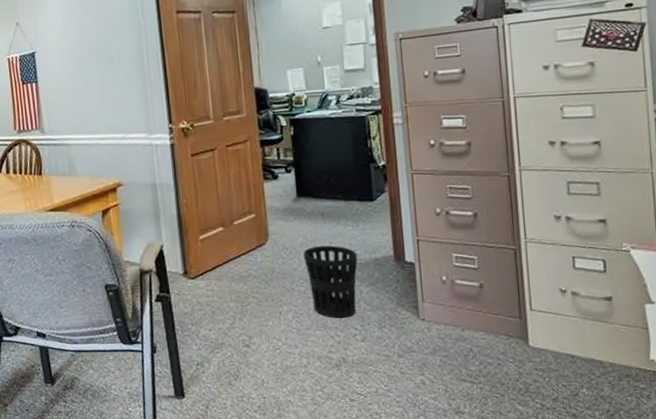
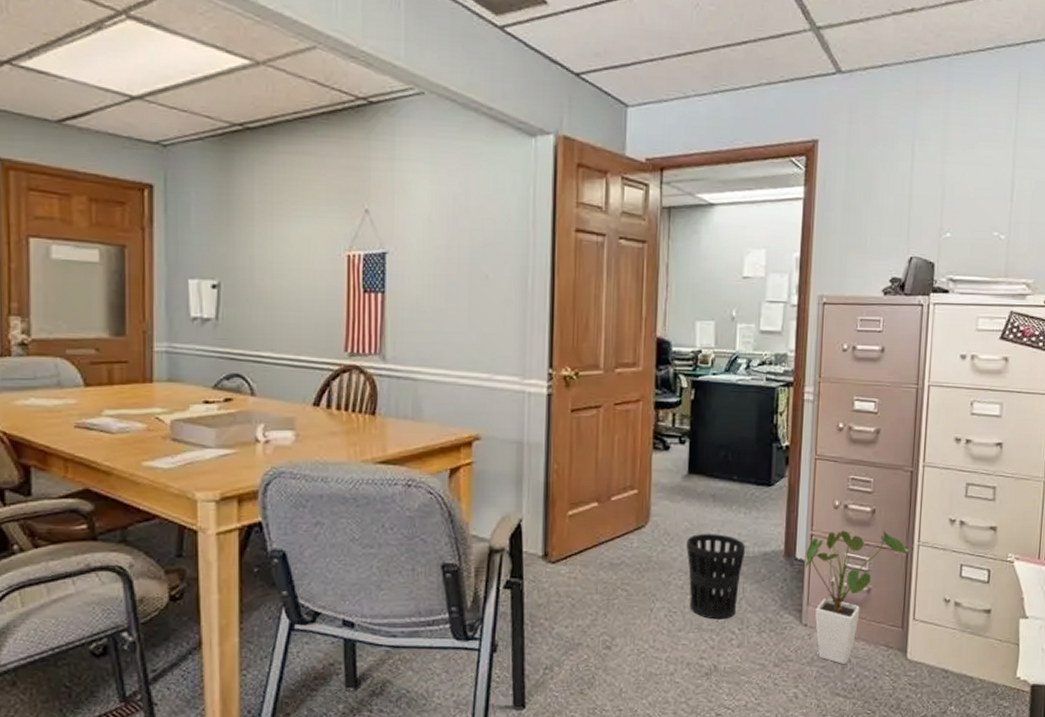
house plant: none [414,232,515,354] -> present [803,530,907,665]

